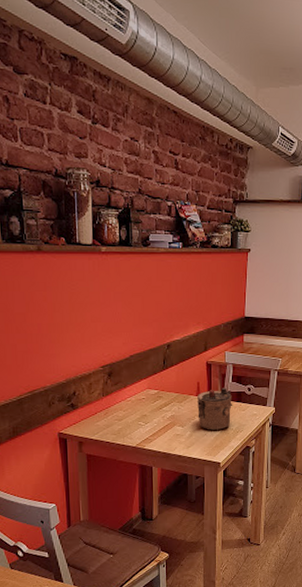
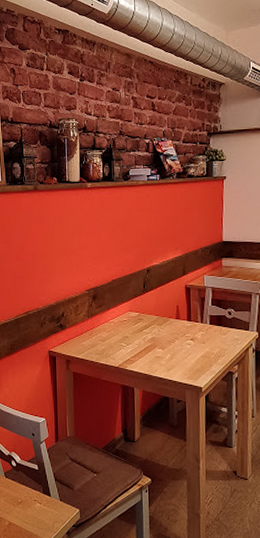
teapot: present [197,387,233,430] -> none [177,311,214,354]

